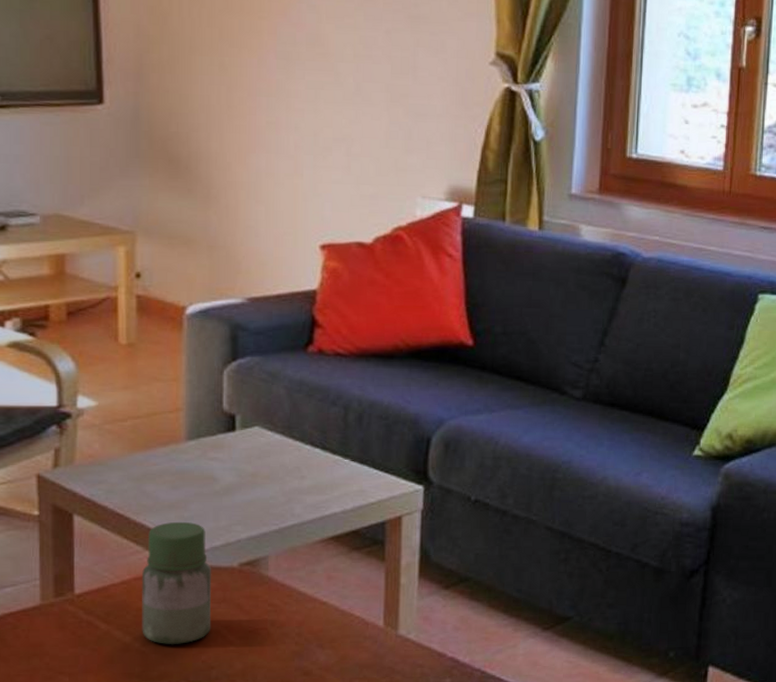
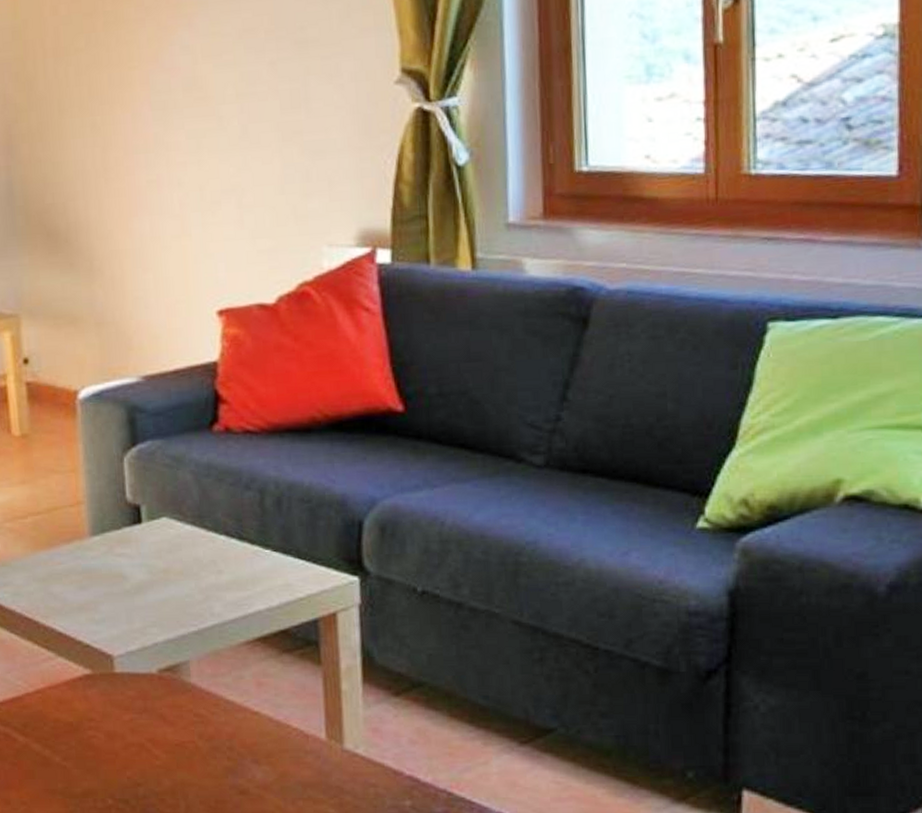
jar: present [141,521,212,644] -> none [56,624,134,759]

